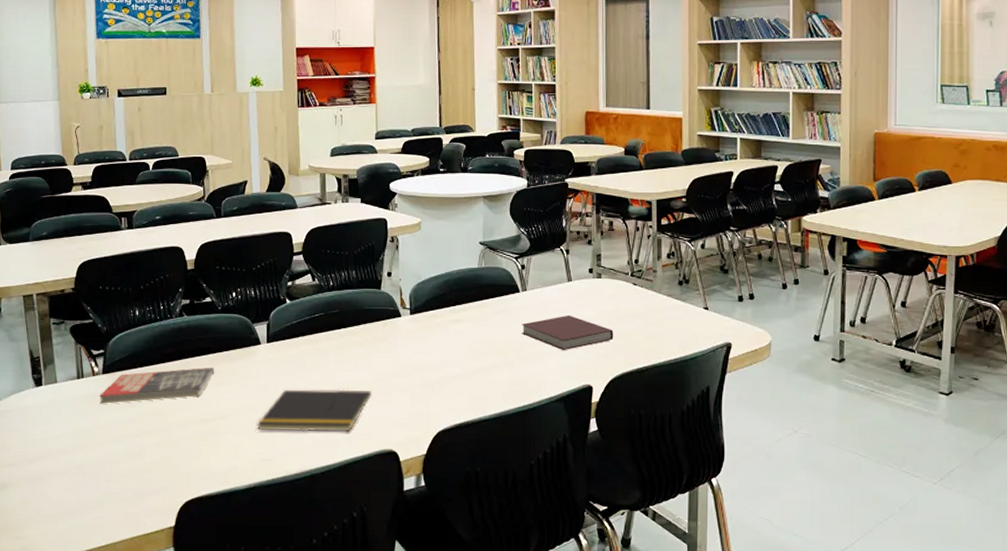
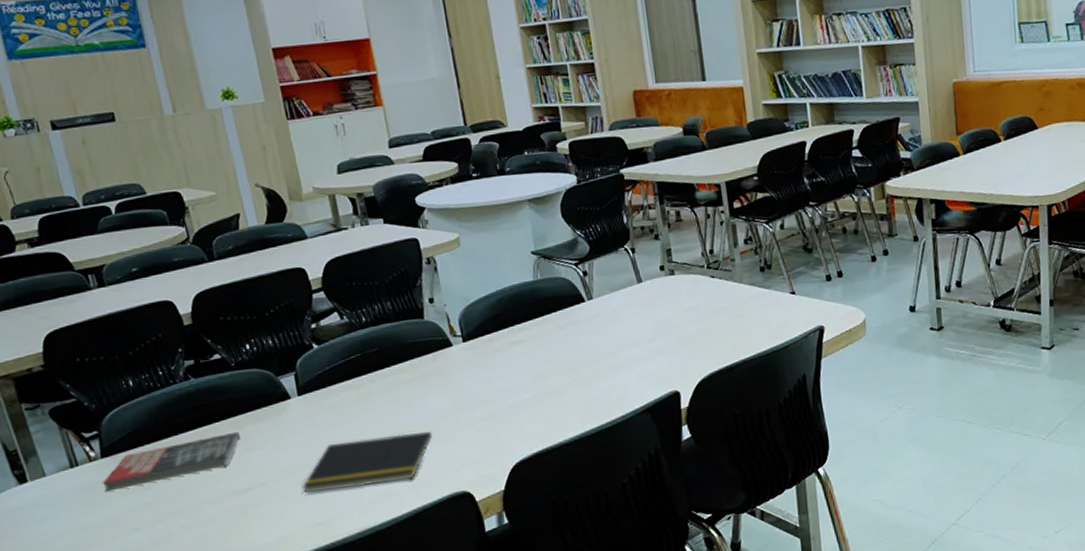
notebook: present [521,315,614,350] -> none [592,319,697,358]

